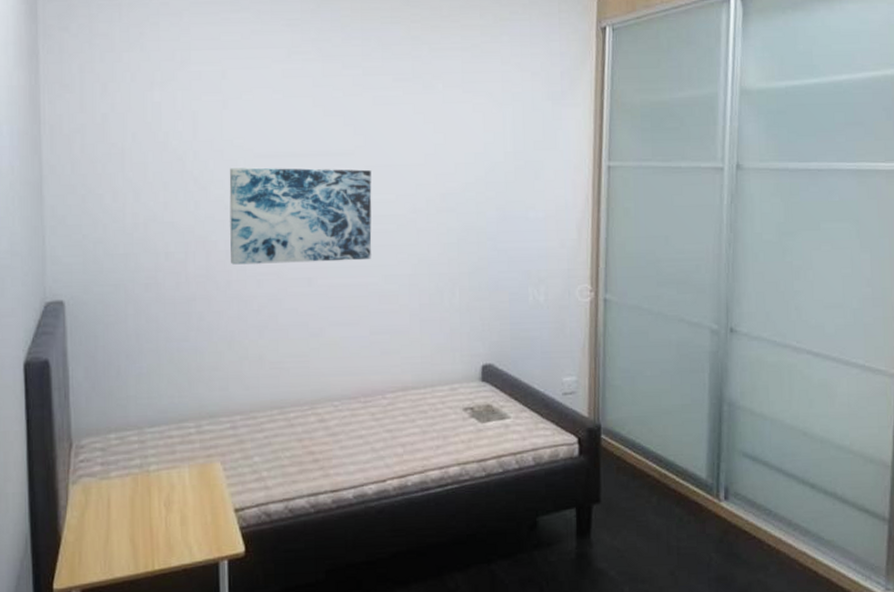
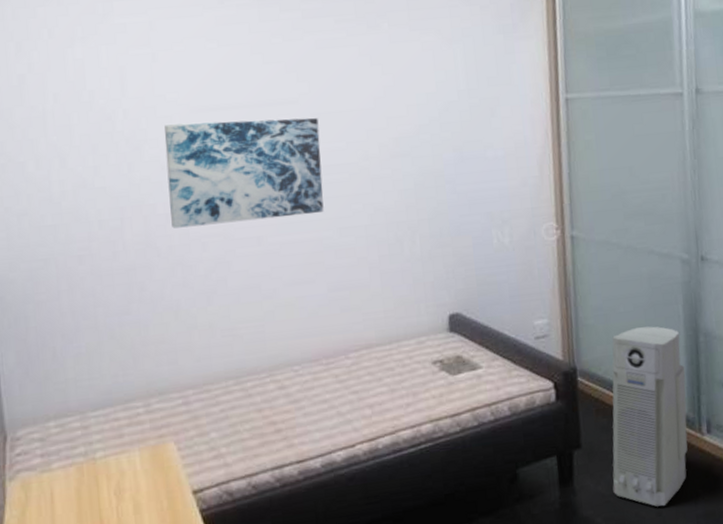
air purifier: none [628,392,707,566] -> present [612,326,688,507]

